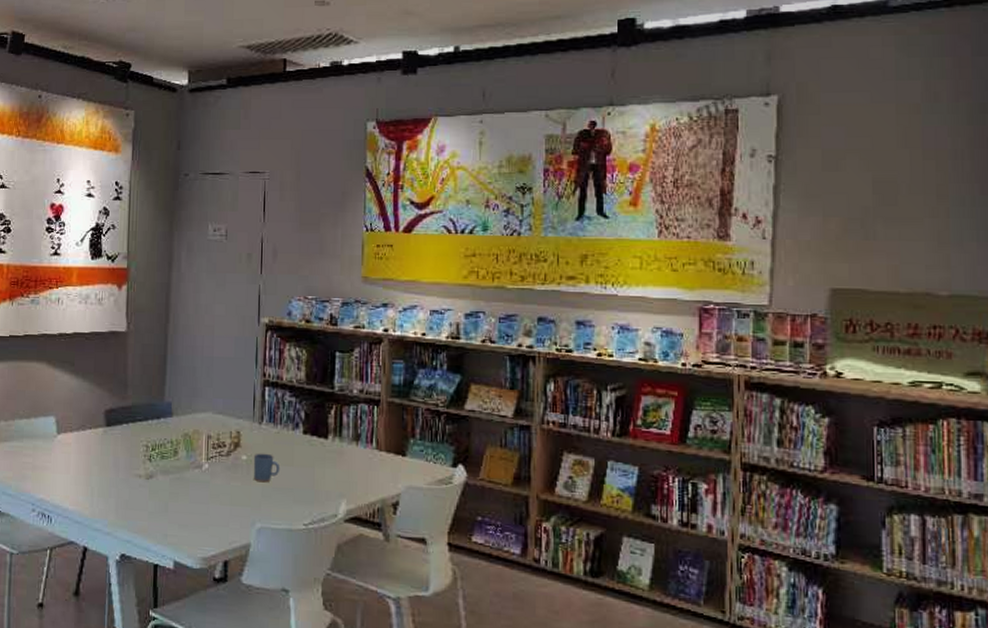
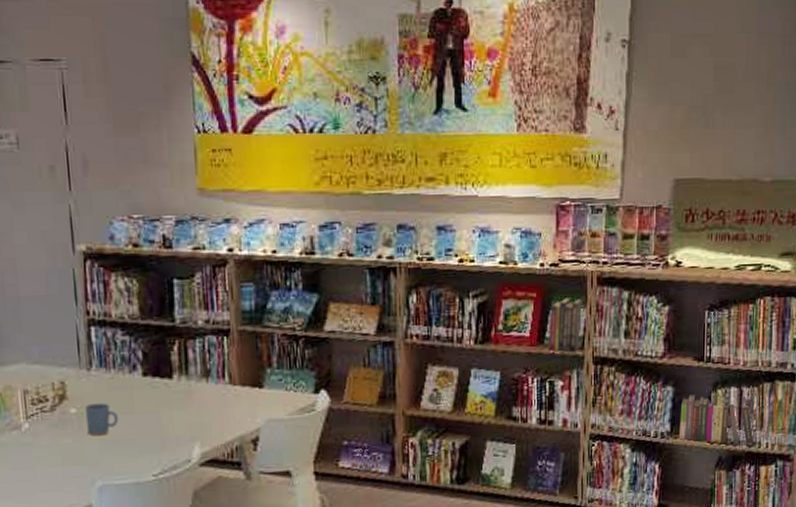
books: none [691,399,731,456] -> present [549,297,584,353]
books: none [847,515,944,586] -> present [680,394,754,447]

